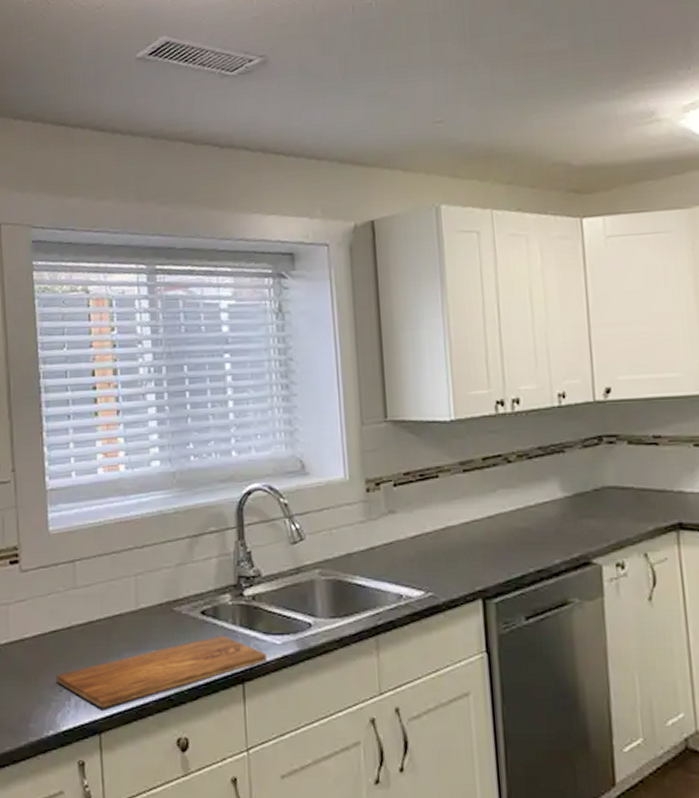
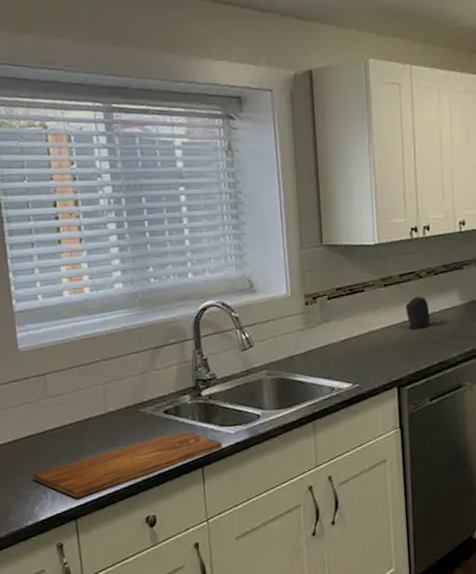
speaker: none [491,485,524,527] -> present [405,296,430,330]

